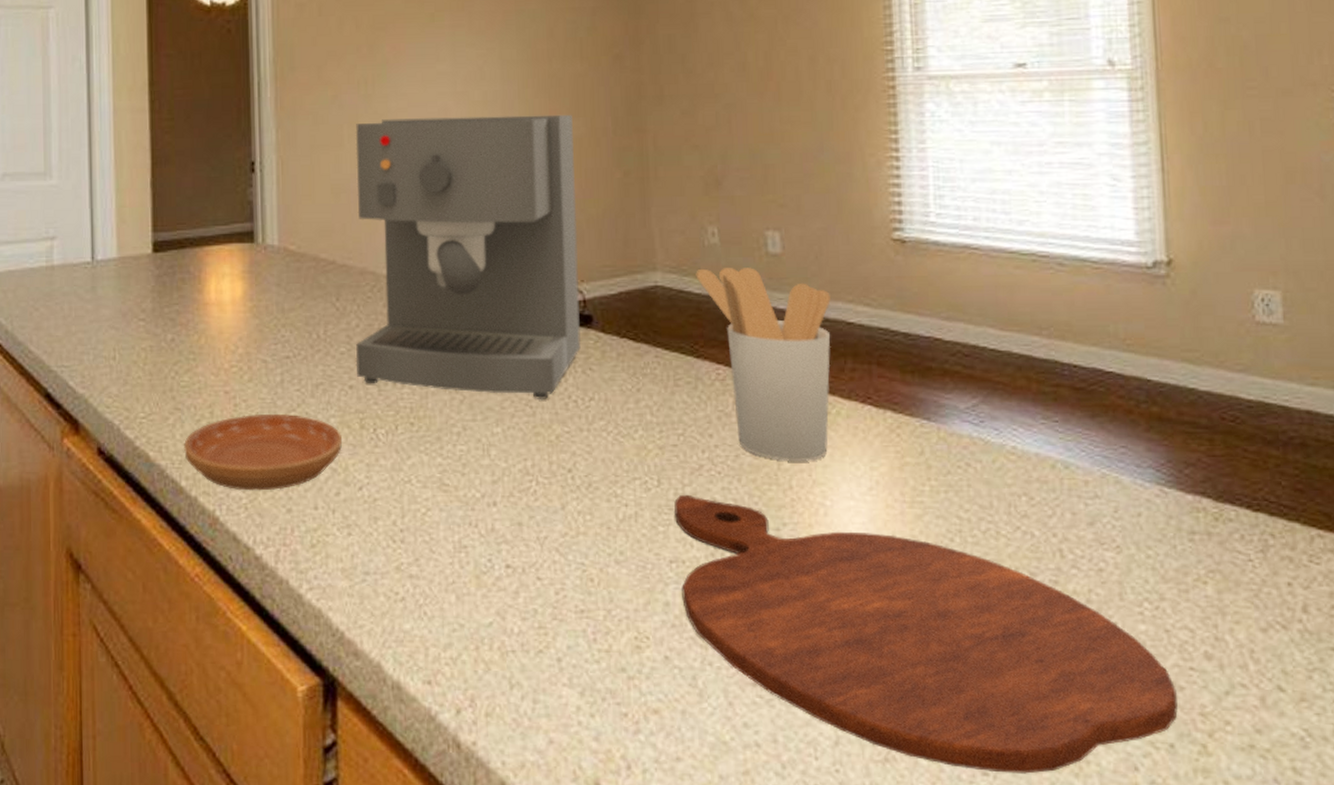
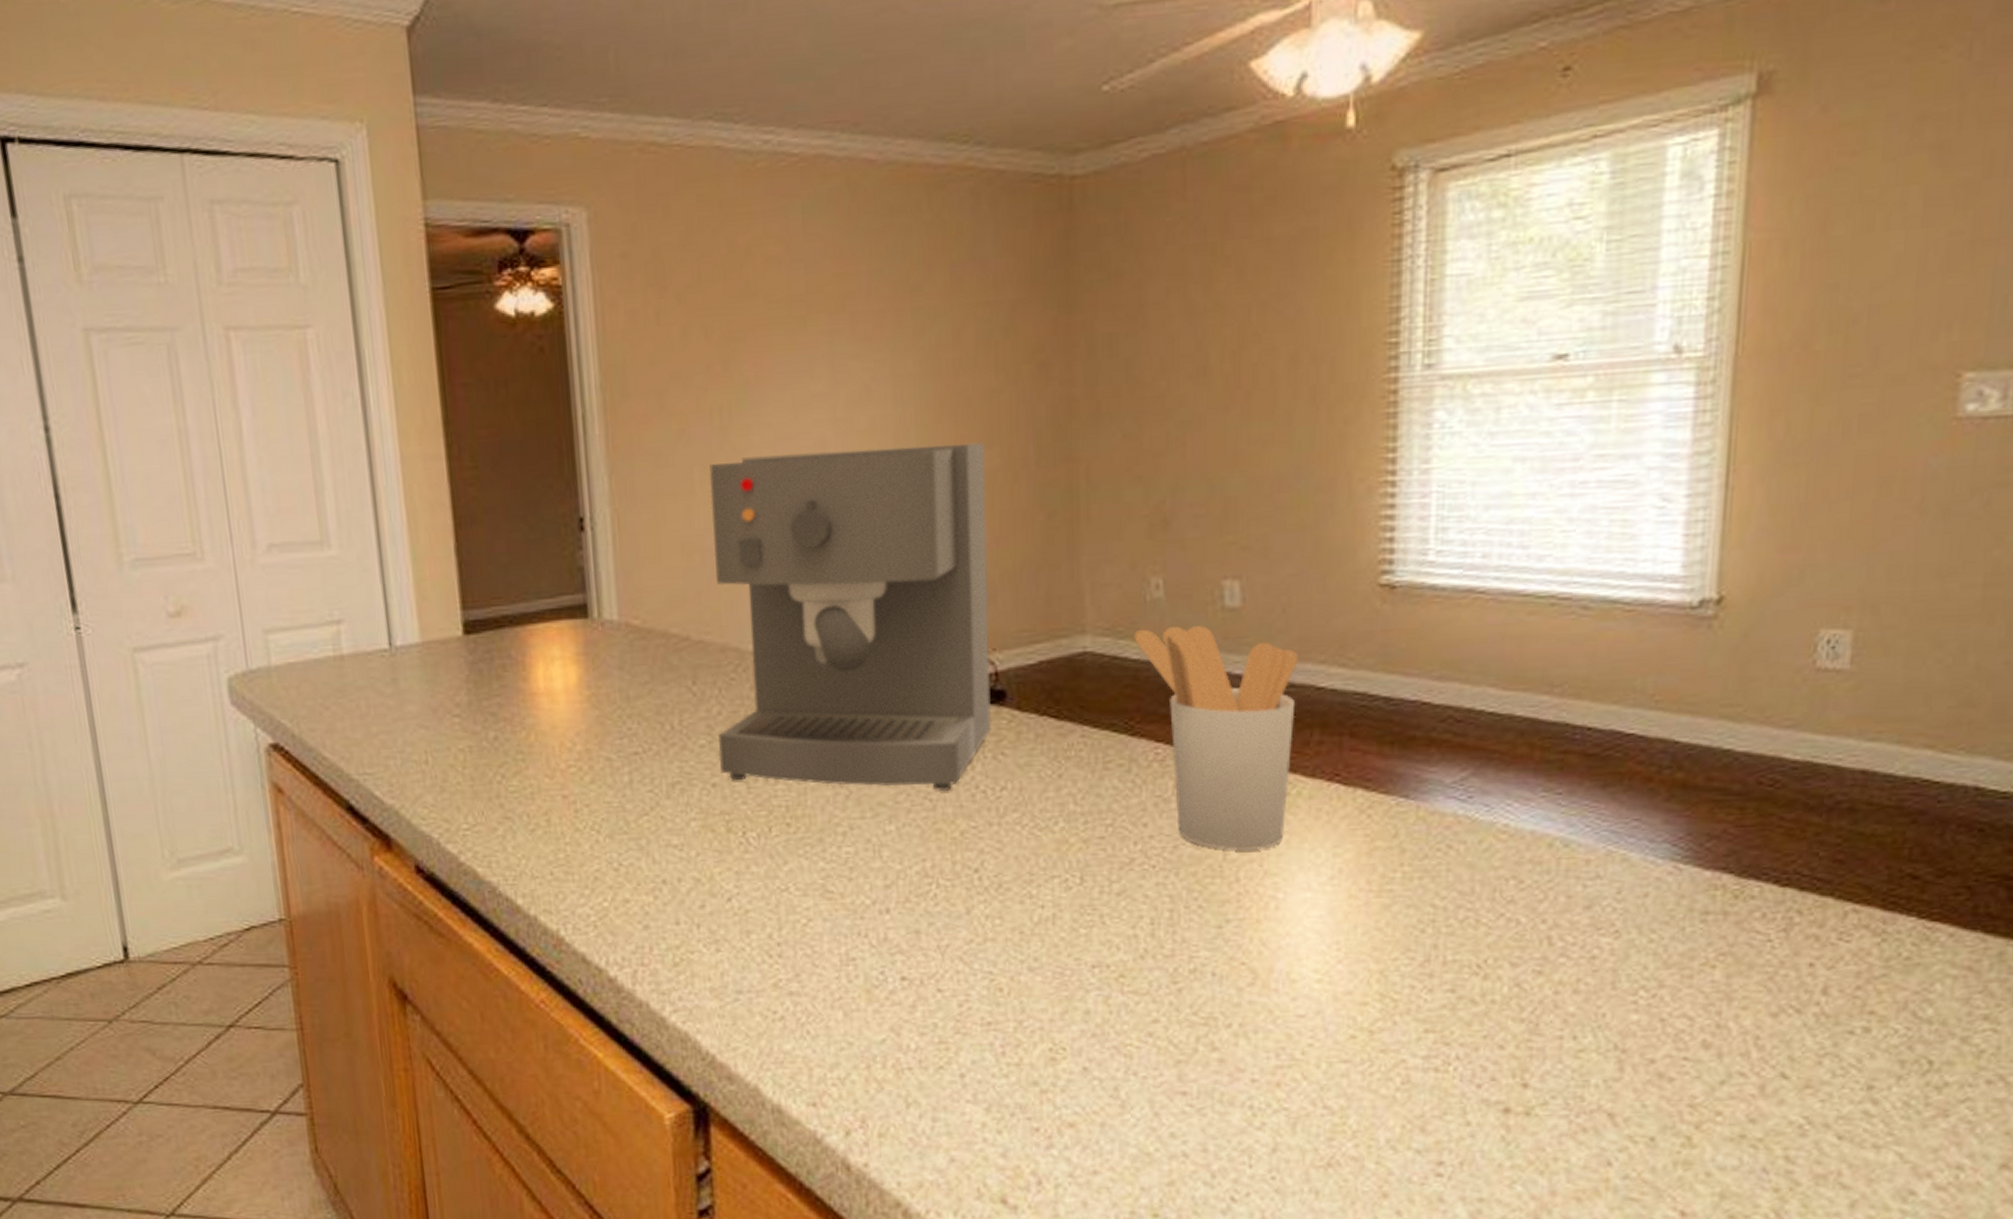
saucer: present [184,415,343,491] -> none [517,819,706,907]
cutting board: present [673,494,1178,774] -> none [1098,892,1665,1174]

